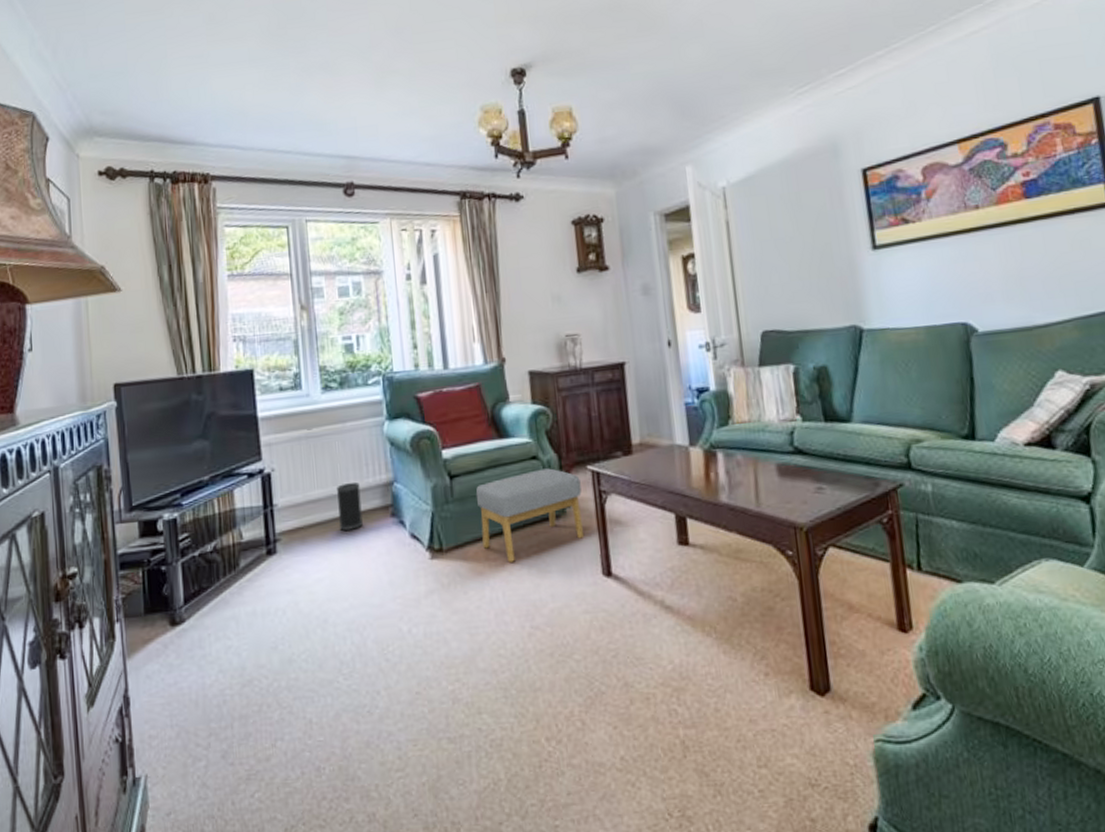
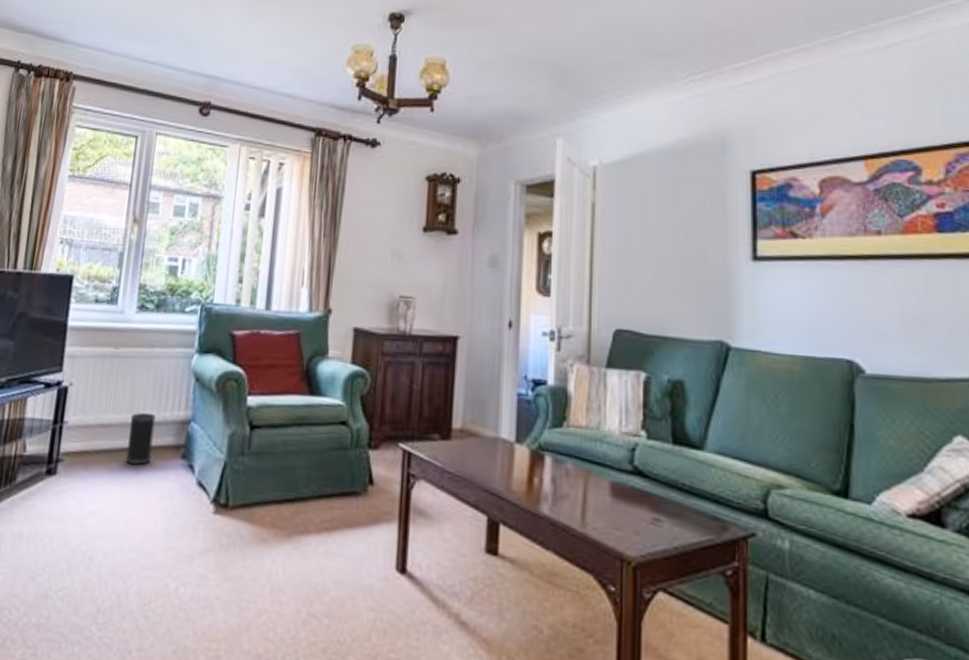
footstool: present [475,468,585,563] -> none [272,437,389,535]

